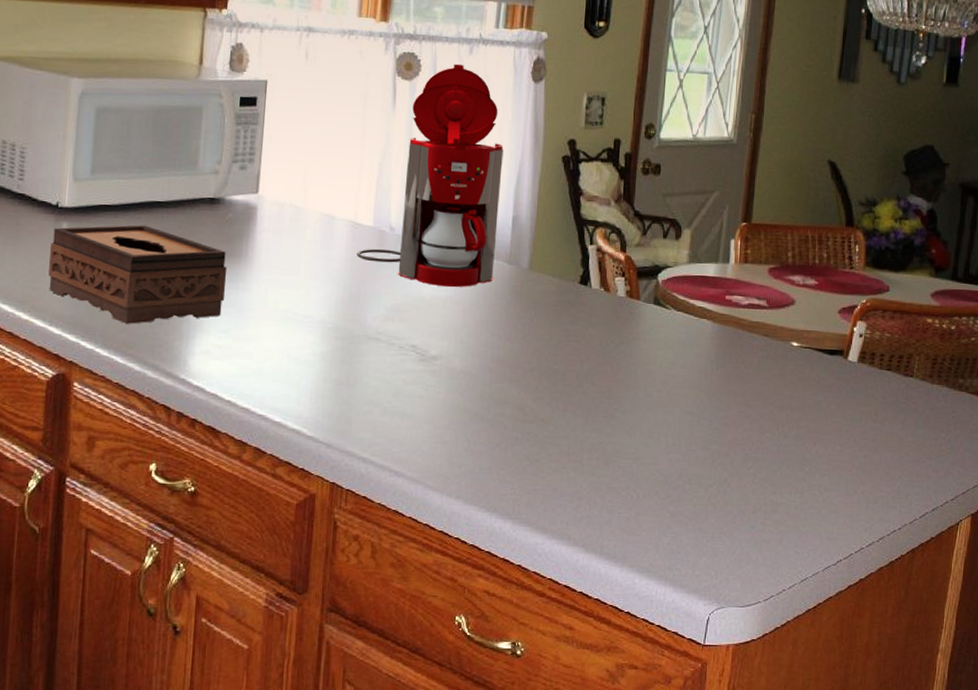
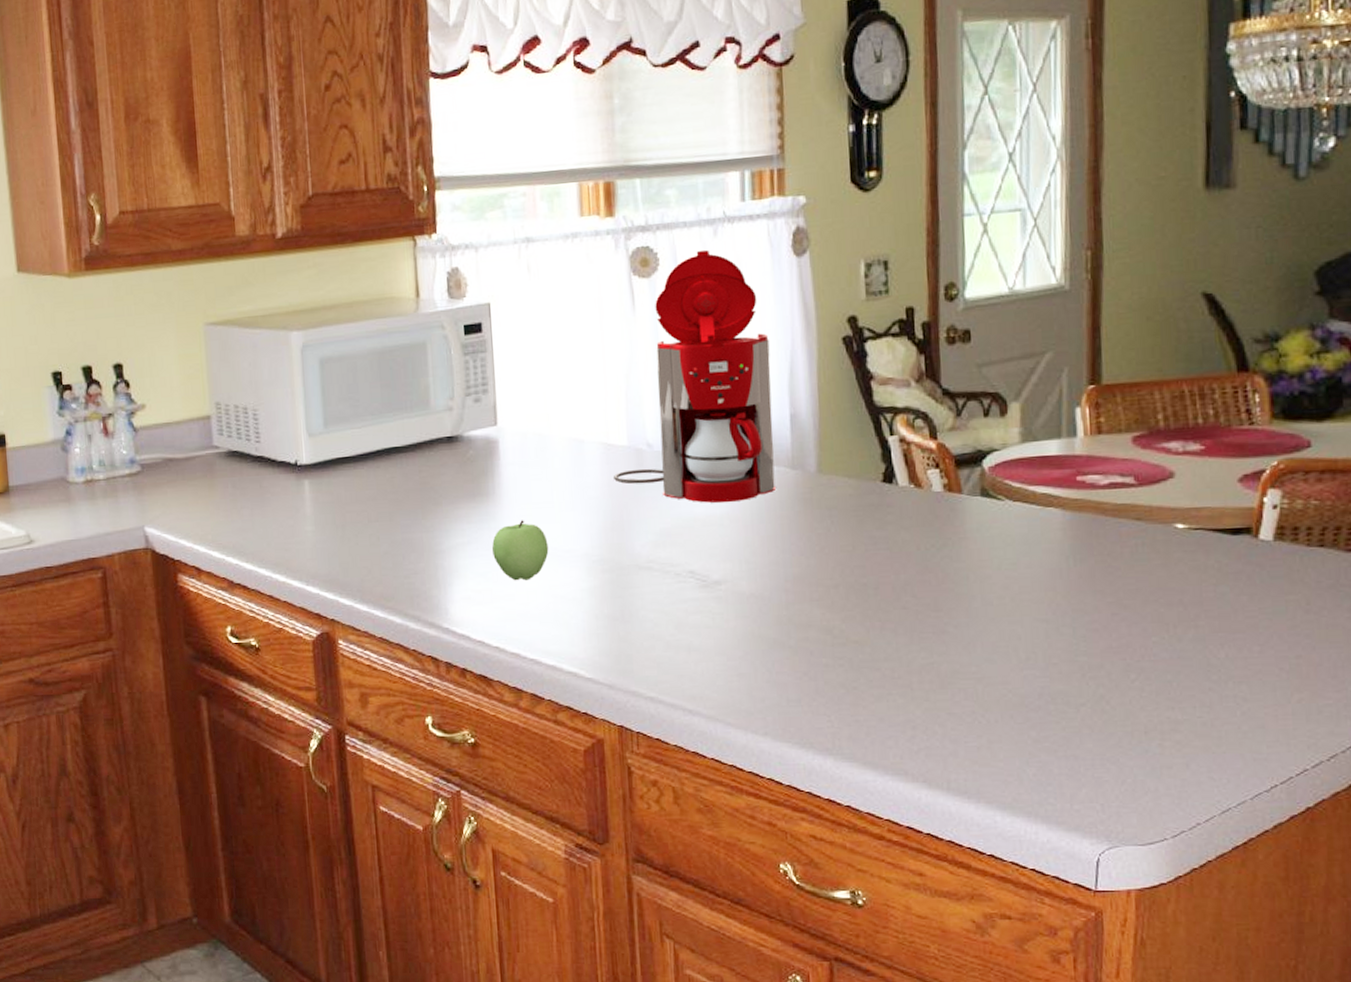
tissue box: present [48,225,227,324] -> none [295,473,477,577]
apple: none [237,283,290,341] -> present [492,520,549,581]

